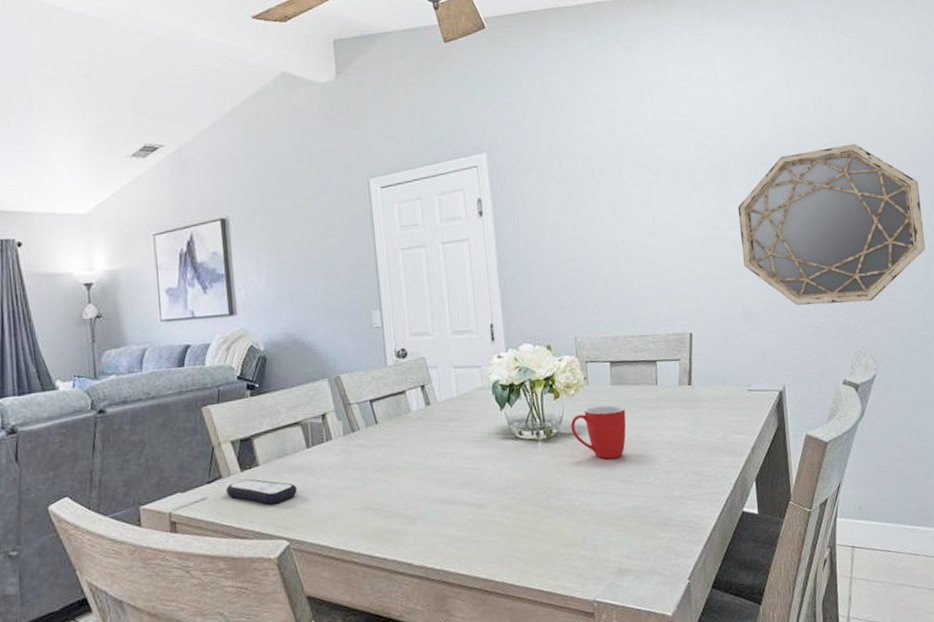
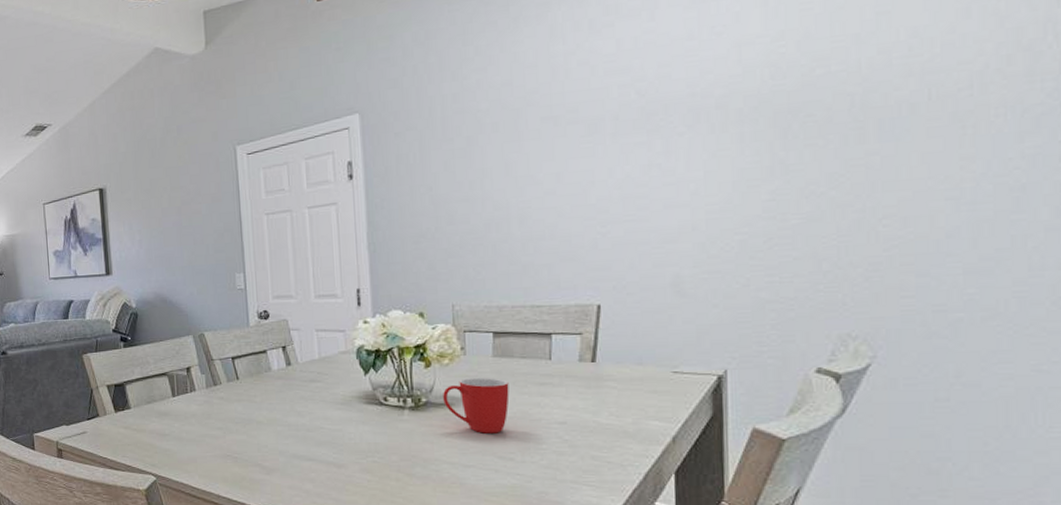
remote control: present [225,478,297,504] -> none [102,419,163,443]
home mirror: present [737,144,925,305] -> none [675,72,975,277]

